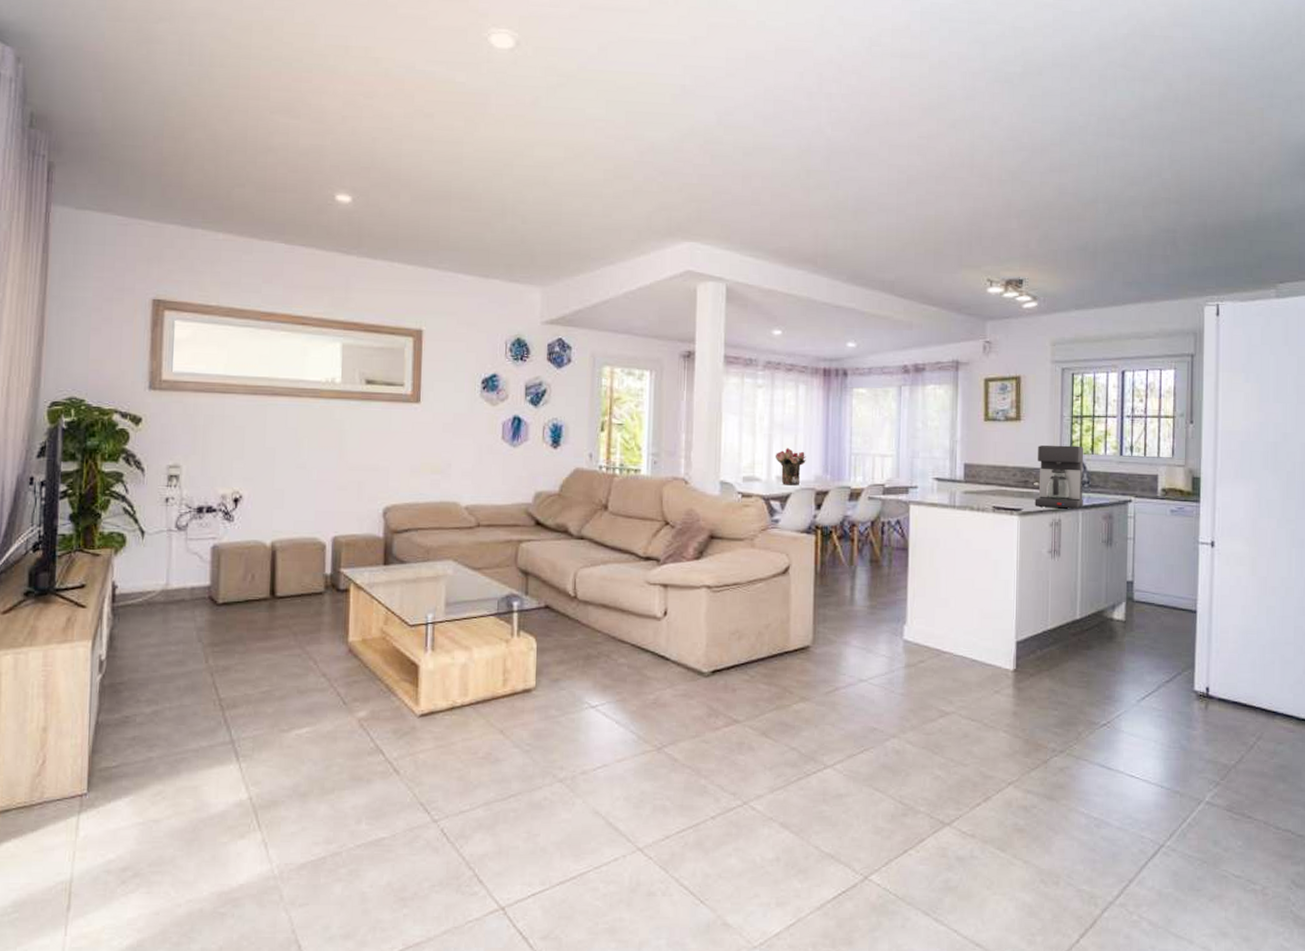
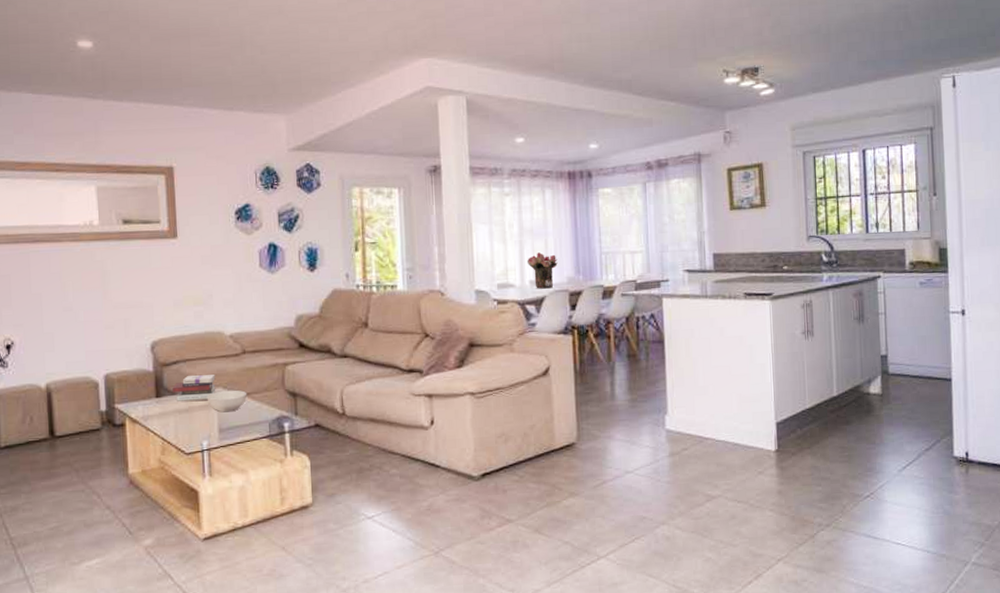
books: none [401,544,447,573] -> present [172,374,216,402]
bowl: none [436,563,478,586] -> present [206,390,248,413]
coffee maker: present [1034,445,1084,509] -> none [785,227,833,290]

